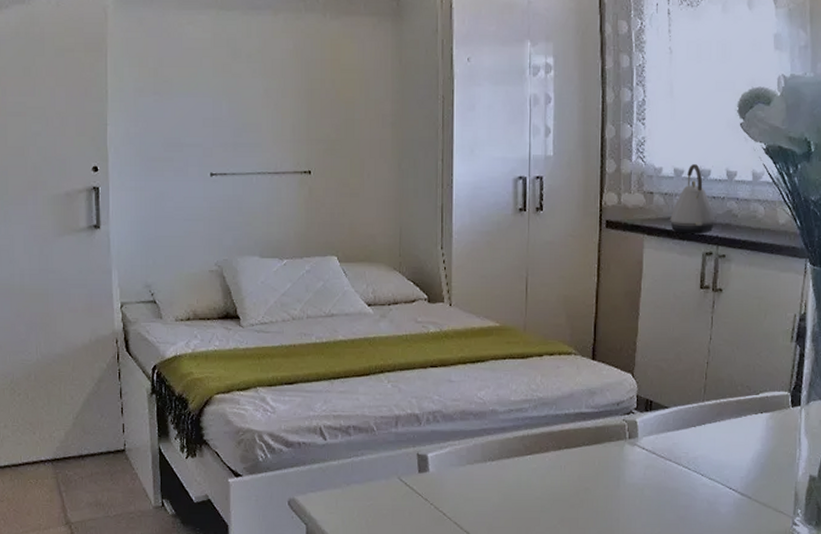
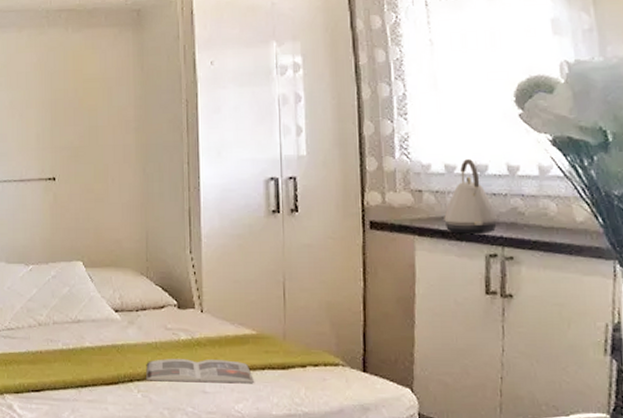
magazine: none [396,350,496,371] -> present [146,359,254,383]

